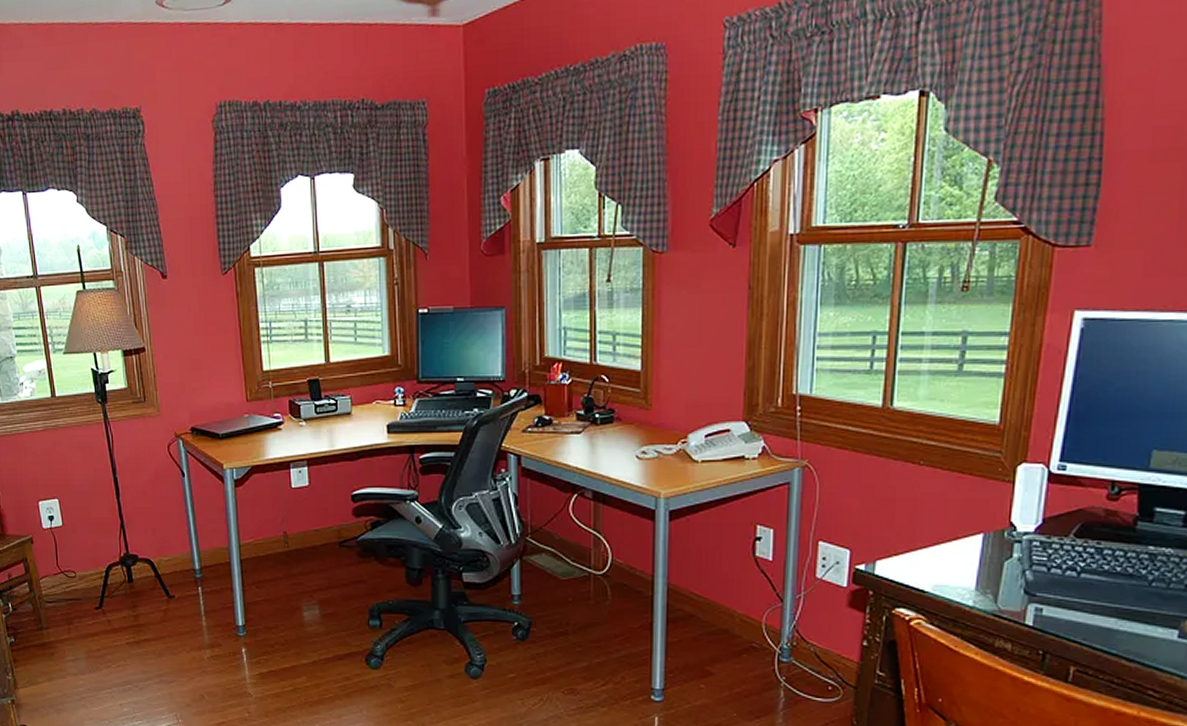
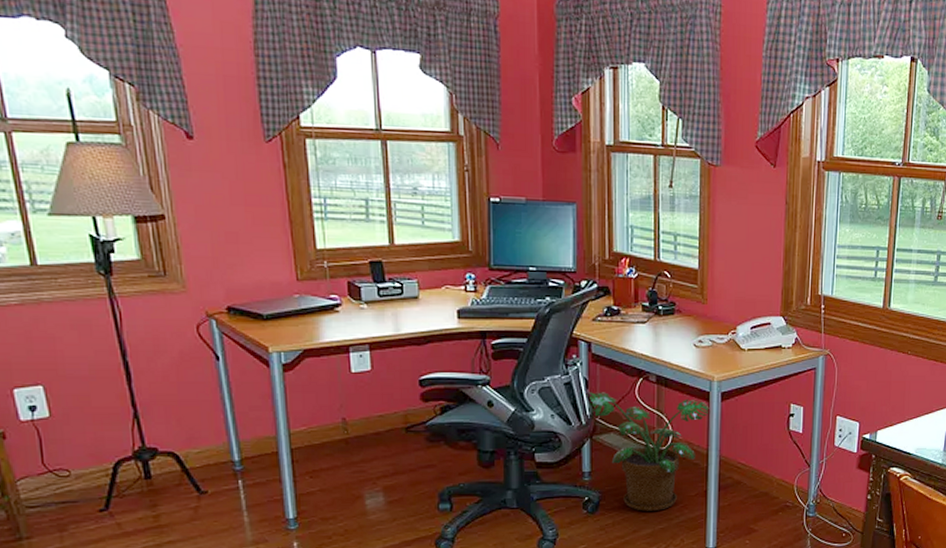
potted plant: none [515,509,657,642] -> present [585,392,711,511]

